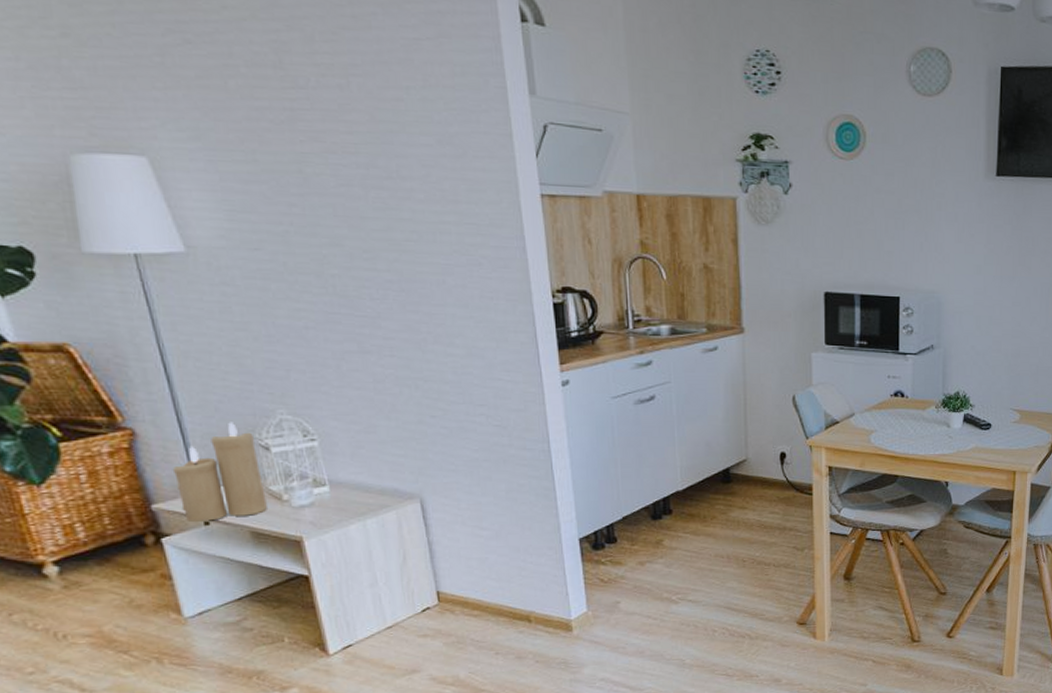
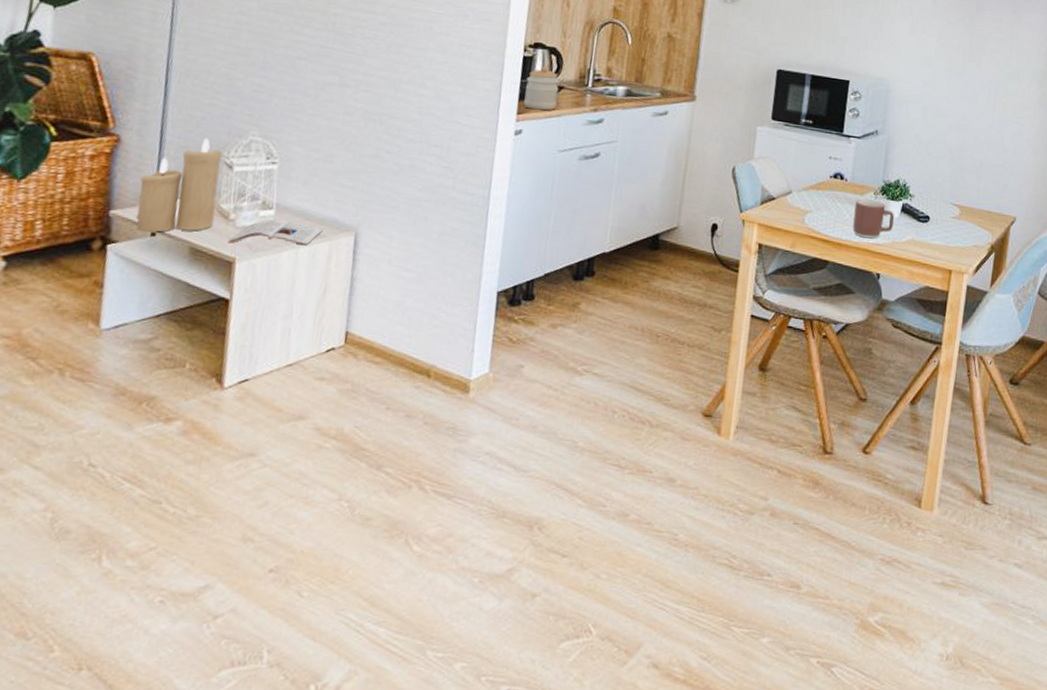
magazine: none [290,494,386,523] -> present [229,218,323,246]
jar: none [561,311,600,358] -> present [523,65,560,111]
mug: none [918,413,957,450] -> present [853,199,894,239]

